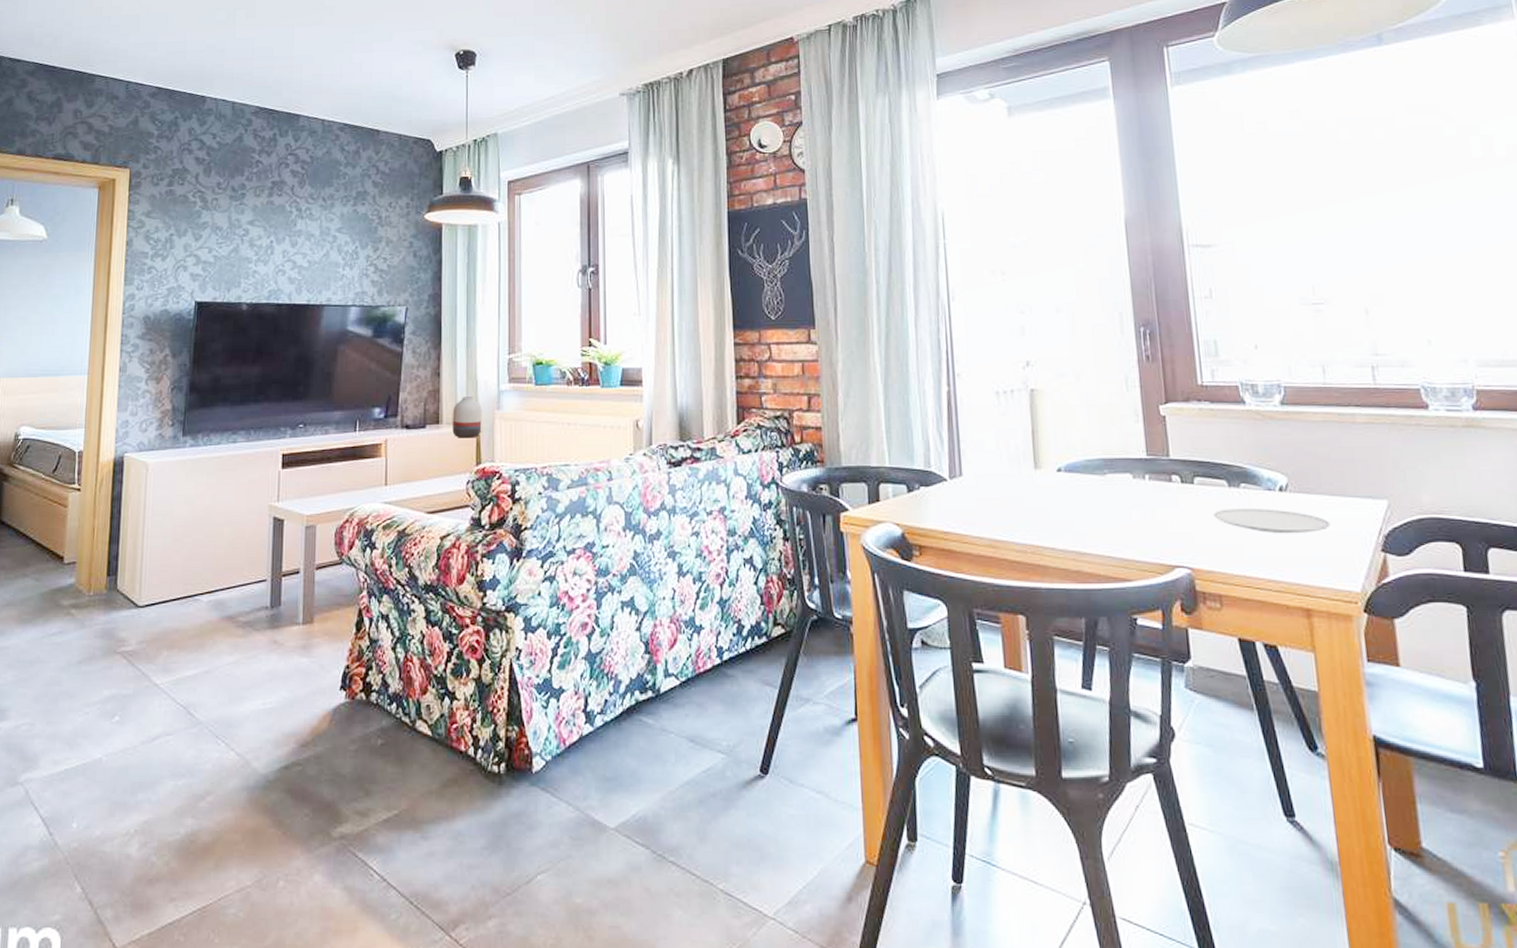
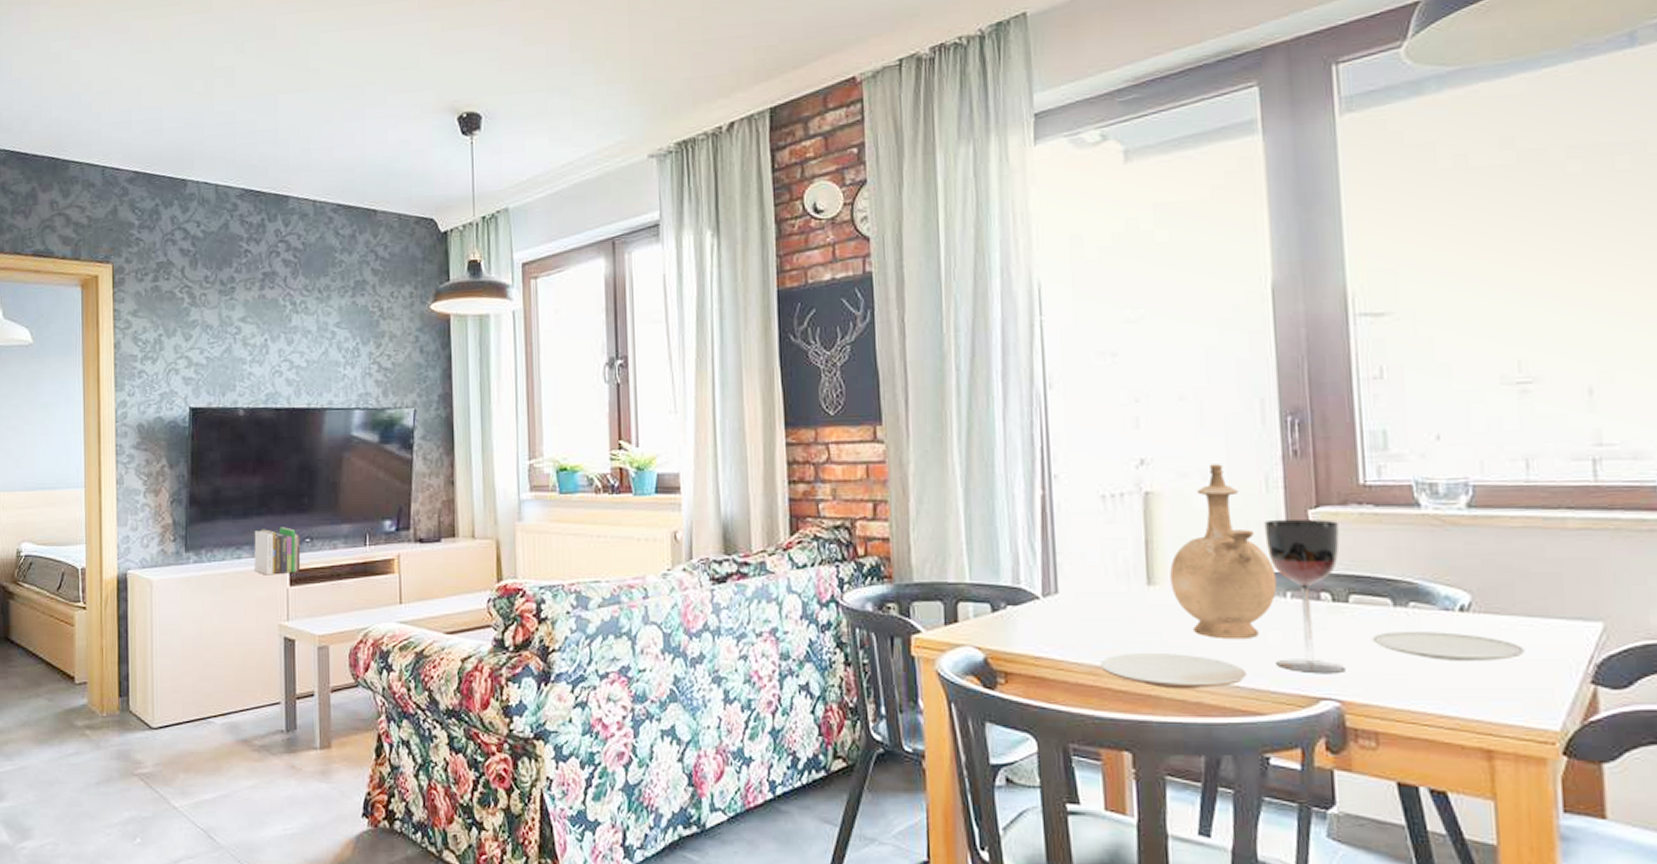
books: none [249,413,294,459] -> present [254,527,301,575]
vase: present [452,397,482,438] -> none [469,507,502,553]
plate: none [997,528,1116,560] -> present [1099,654,1247,689]
vase: none [1052,366,1138,515] -> present [1170,464,1277,638]
wineglass: none [1125,413,1194,545] -> present [1264,518,1346,674]

